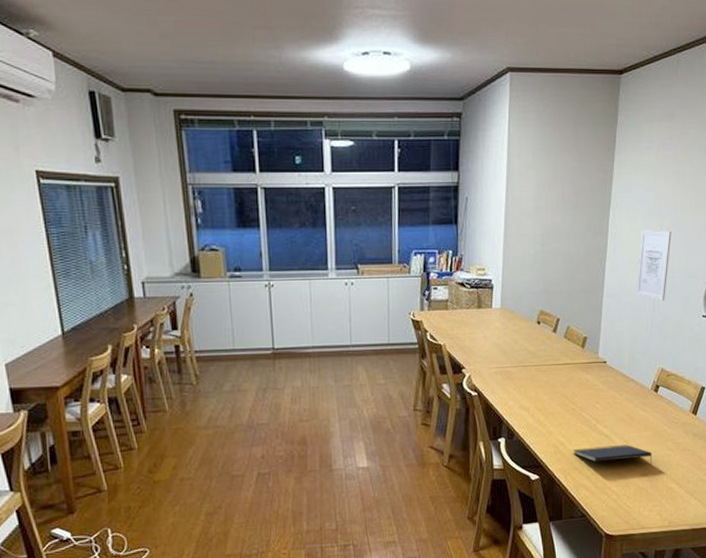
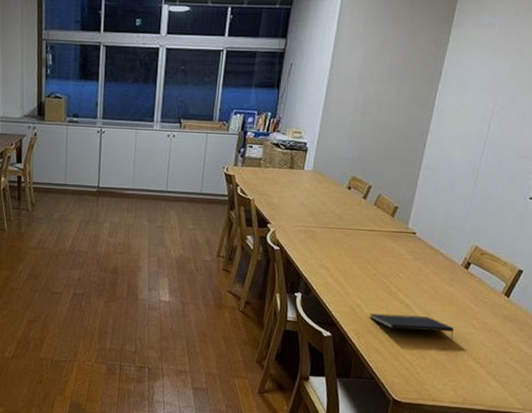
wall art: present [636,230,672,301] -> none [457,105,505,179]

